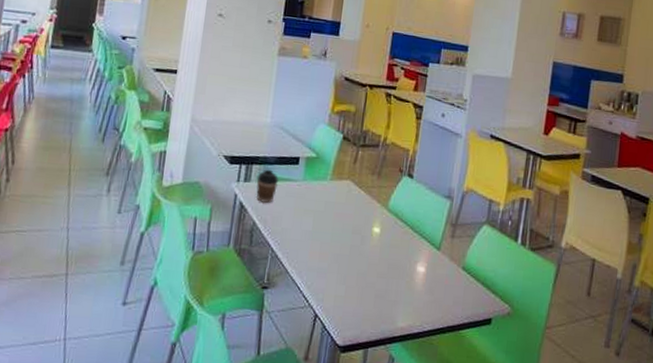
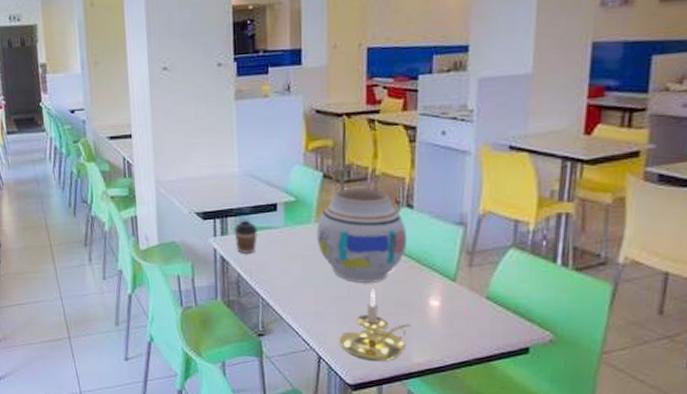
vase: none [329,152,406,244] -> present [316,188,408,283]
candle holder: none [335,250,400,323] -> present [338,289,412,361]

